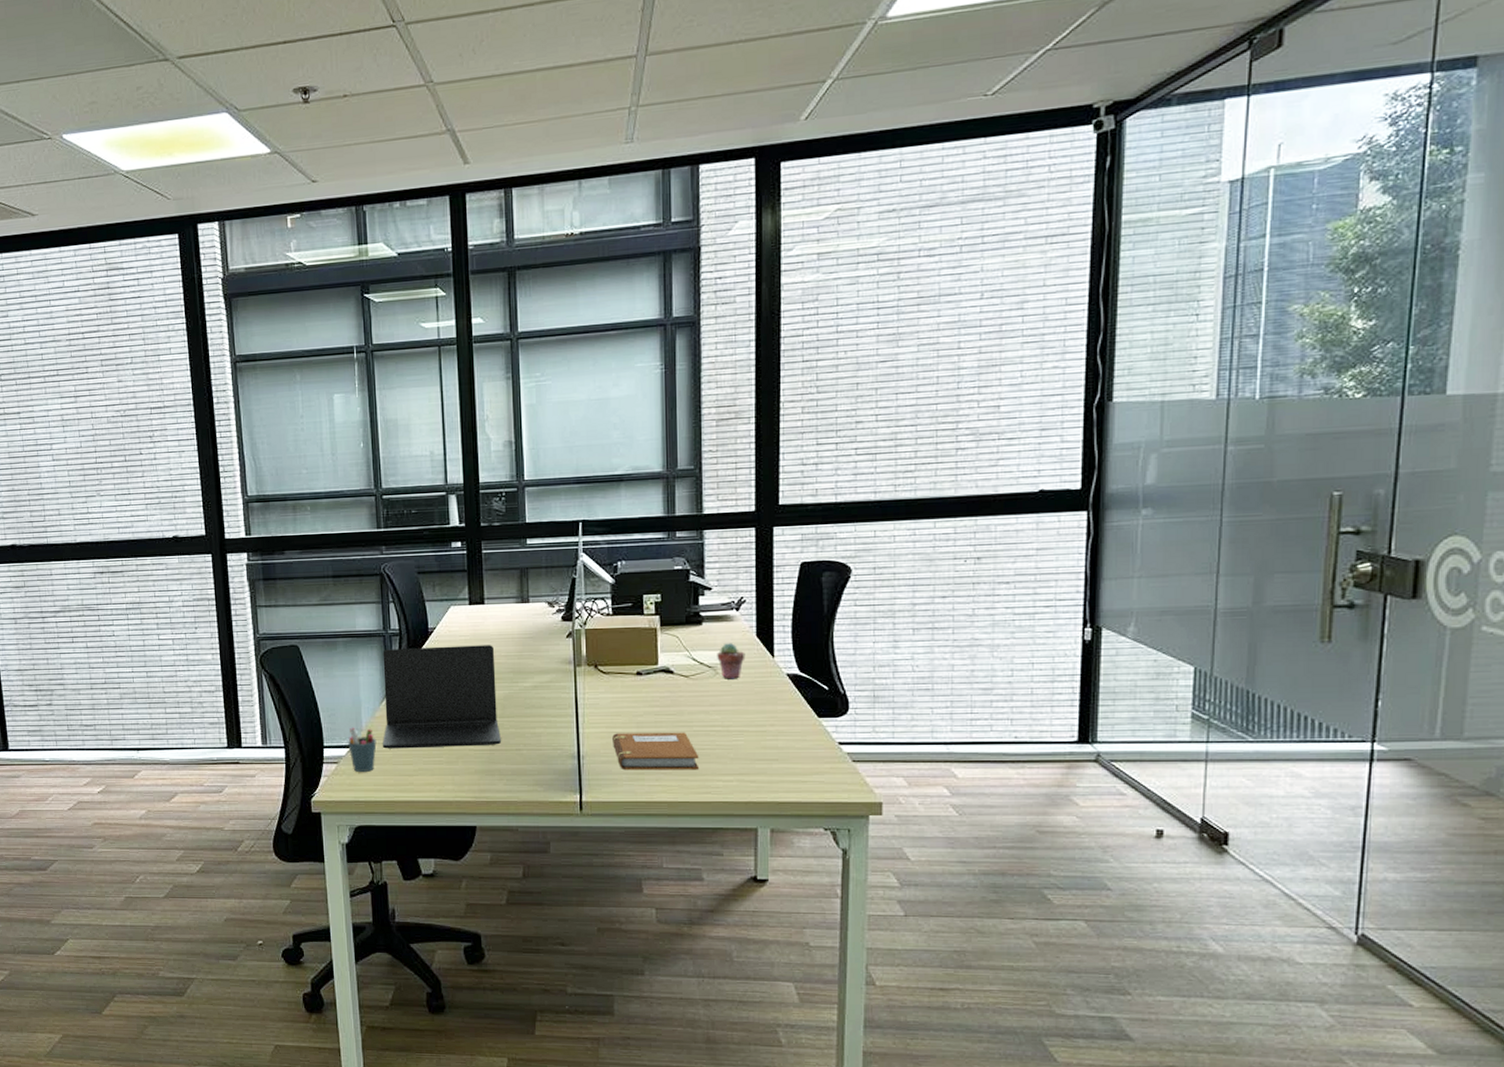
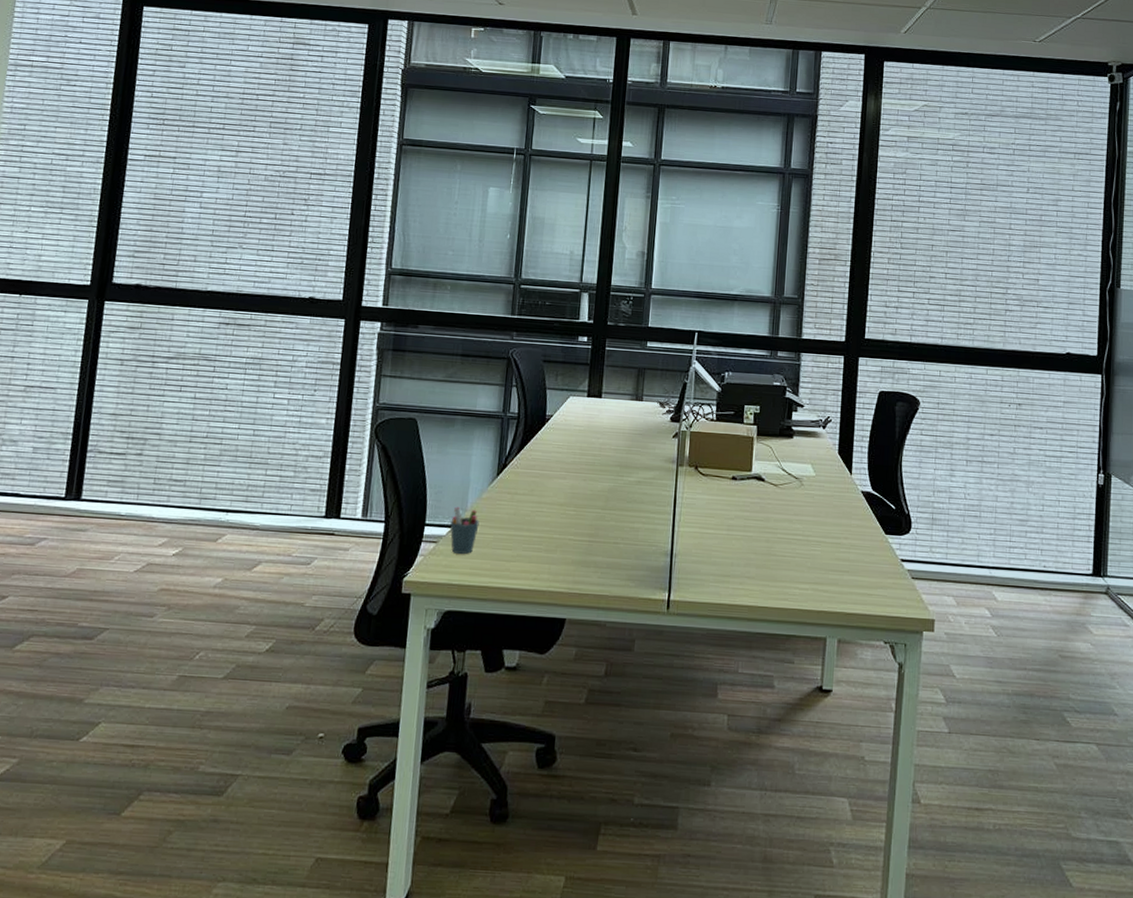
laptop: present [382,645,501,749] -> none [484,431,605,537]
notebook: present [612,732,699,771] -> none [704,534,781,576]
potted succulent: present [717,643,745,679] -> none [803,457,828,492]

